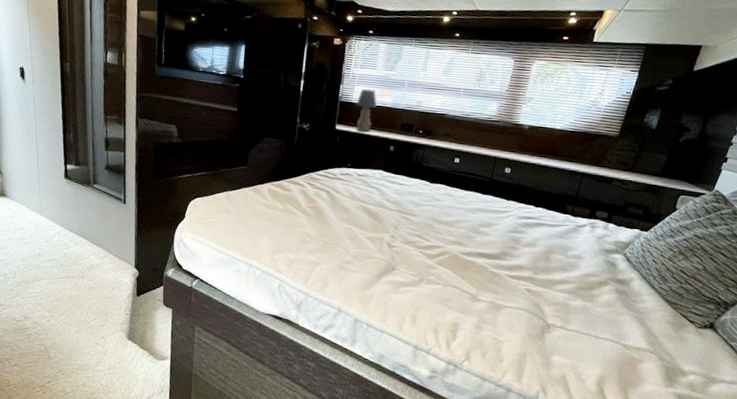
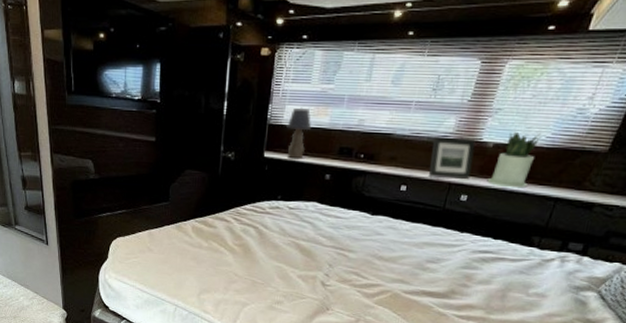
picture frame: none [478,118,514,155] -> present [429,136,476,180]
planter: none [526,117,566,164] -> present [487,131,542,189]

